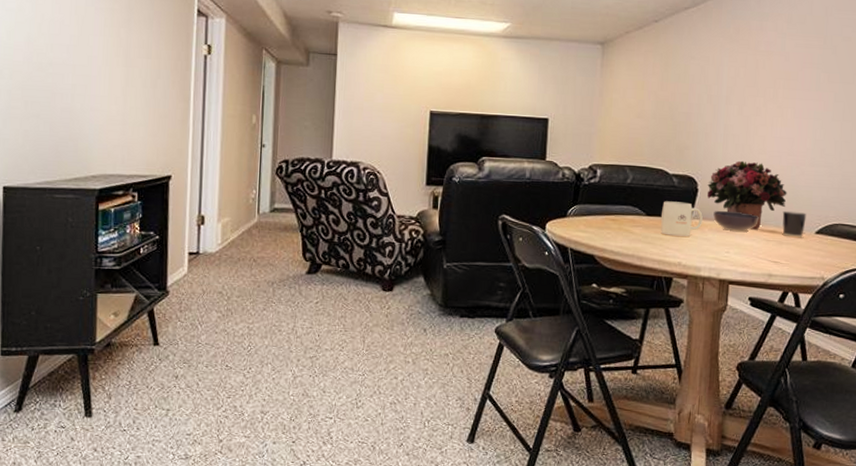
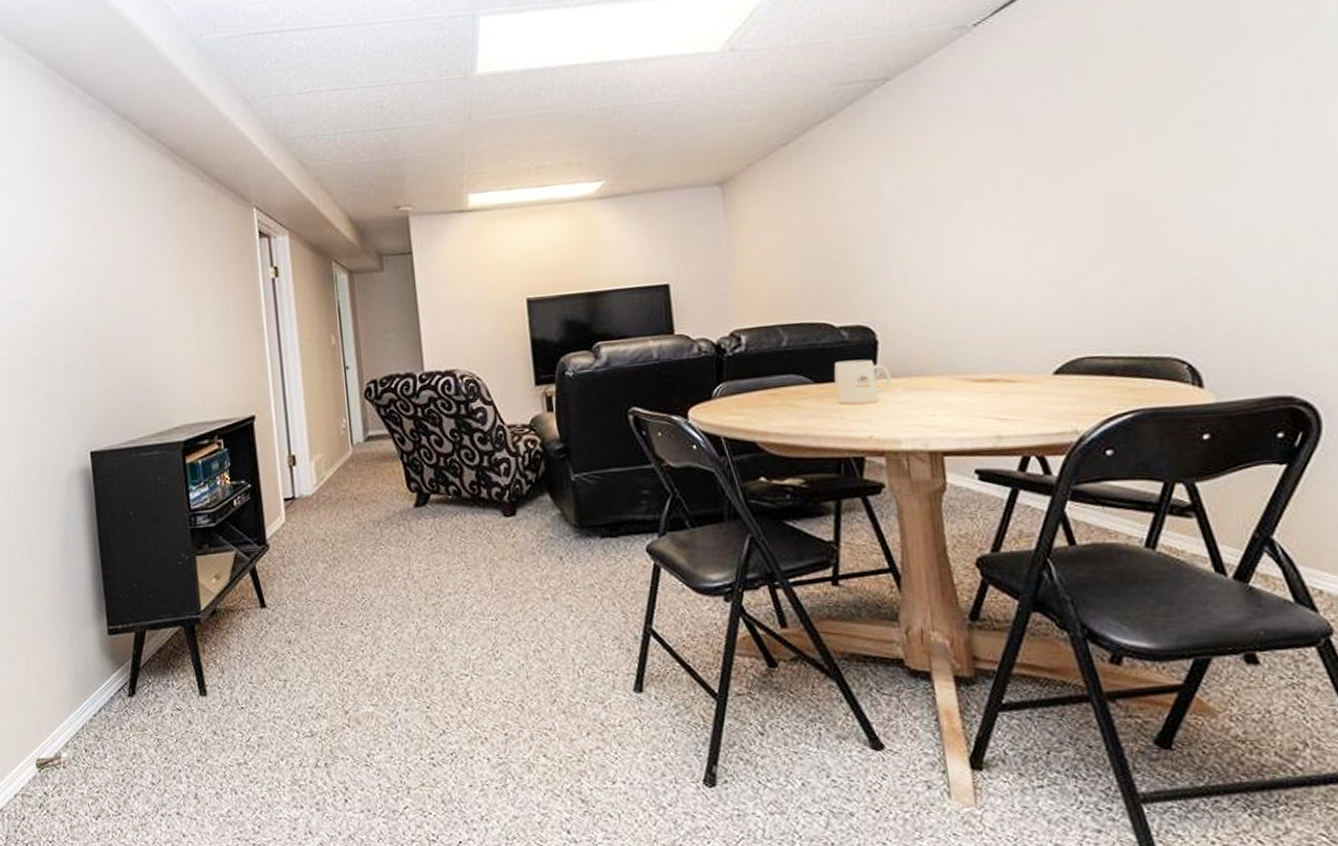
bouquet: present [707,160,787,230] -> none [889,294,1003,382]
bowl: present [713,210,759,232] -> none [904,361,969,387]
mug: present [782,210,807,238] -> none [1000,349,1037,385]

